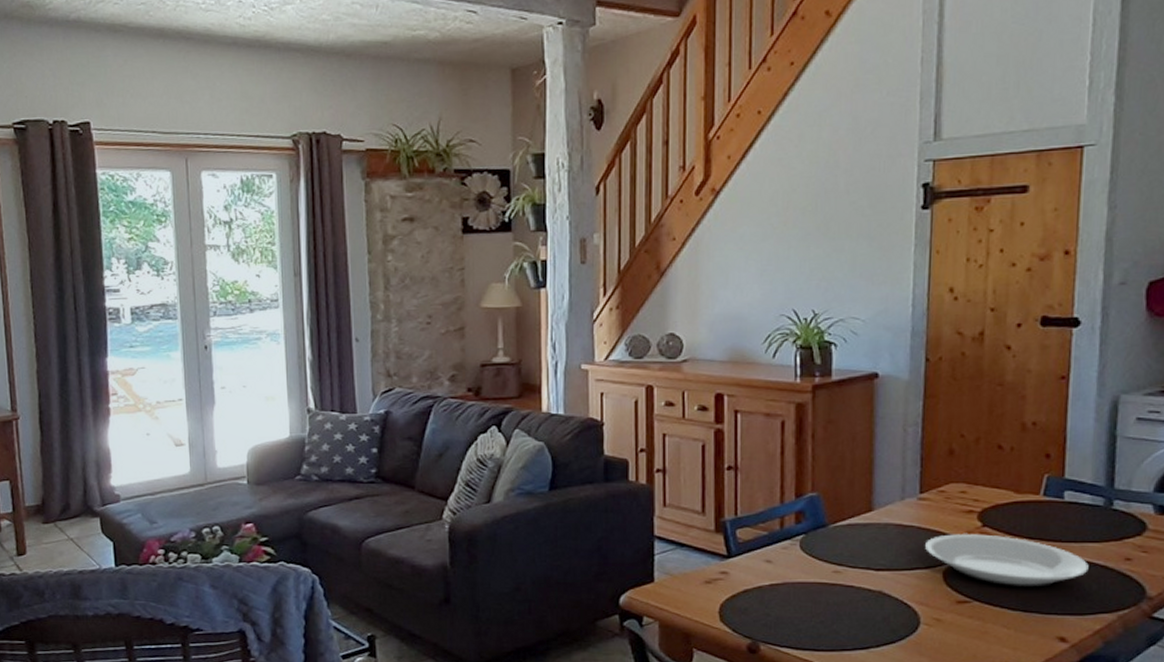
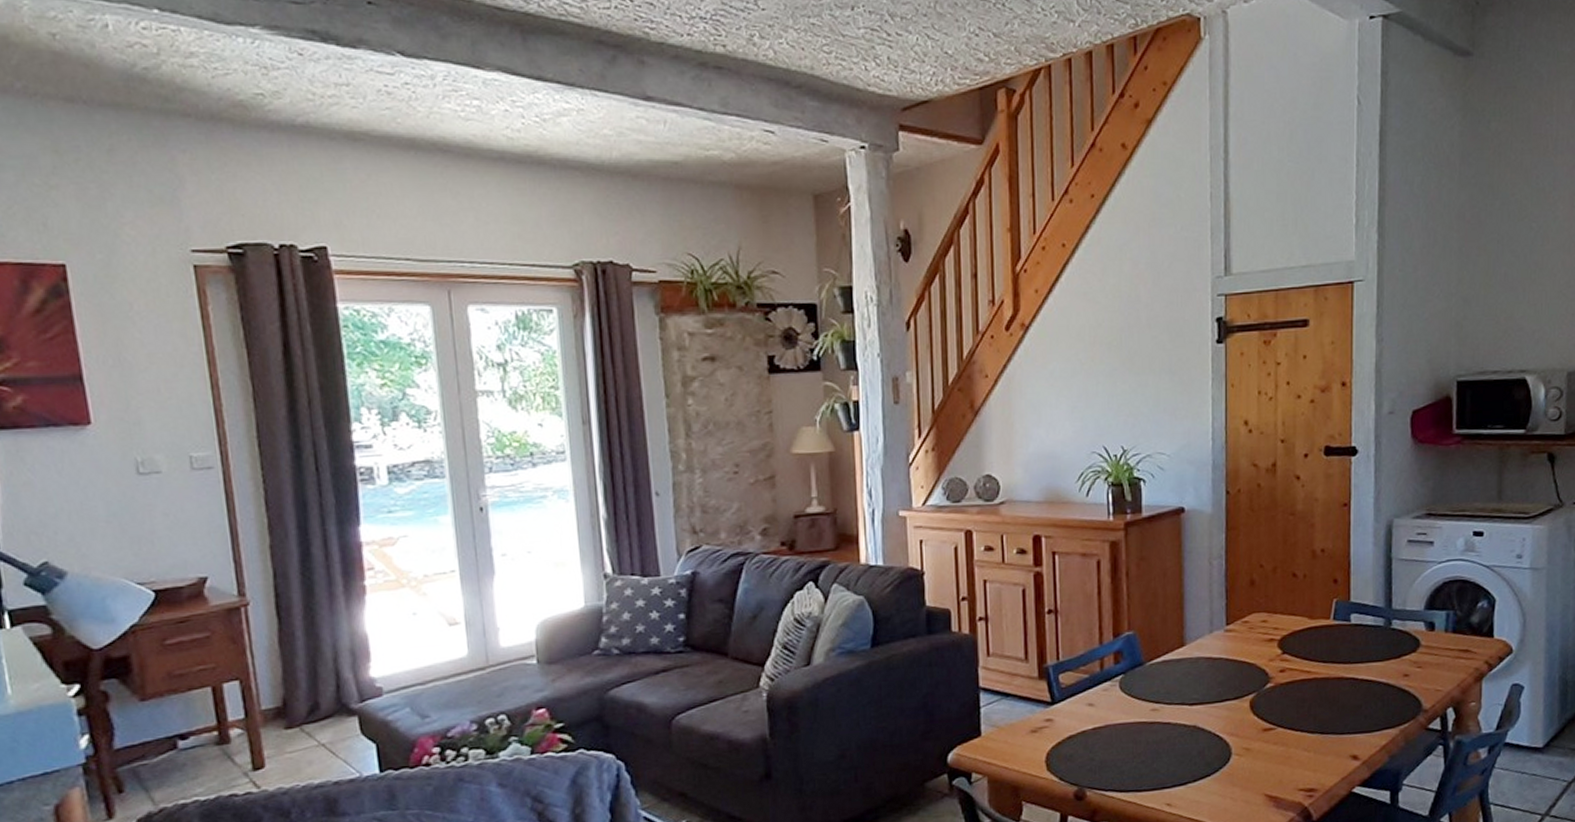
plate: present [925,534,1089,589] -> none [1233,661,1374,712]

